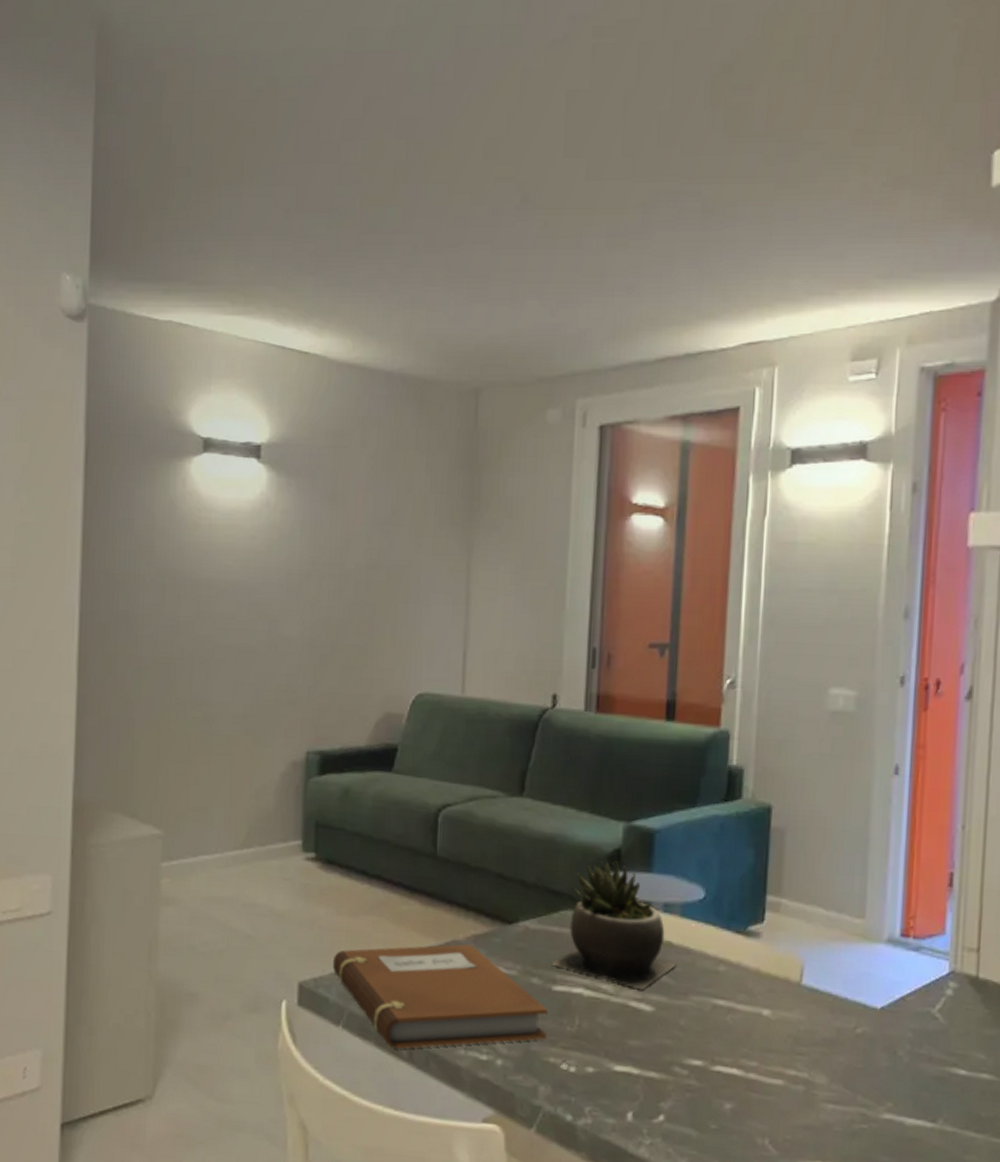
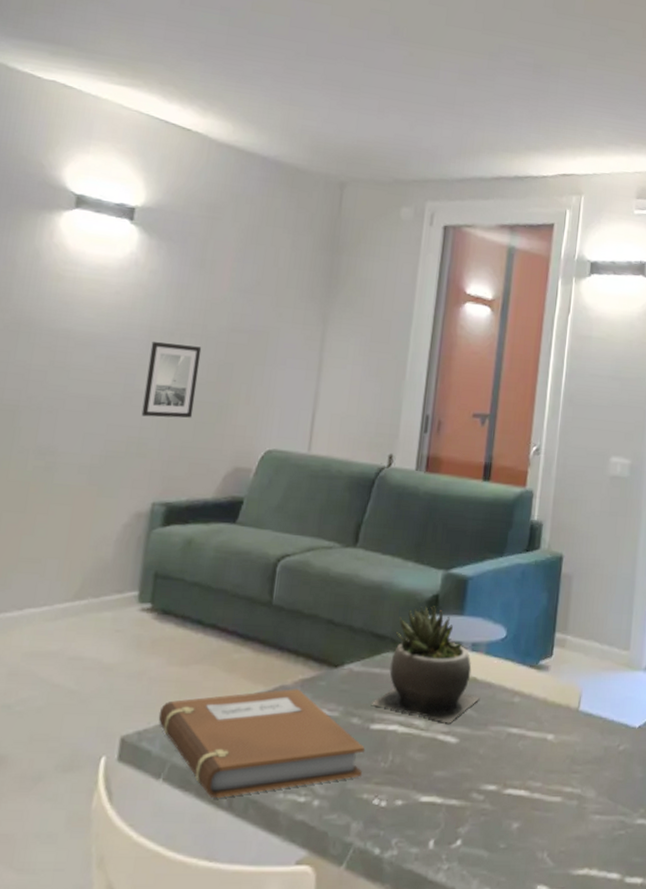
wall art: none [287,585,341,664] -> present [141,342,202,418]

